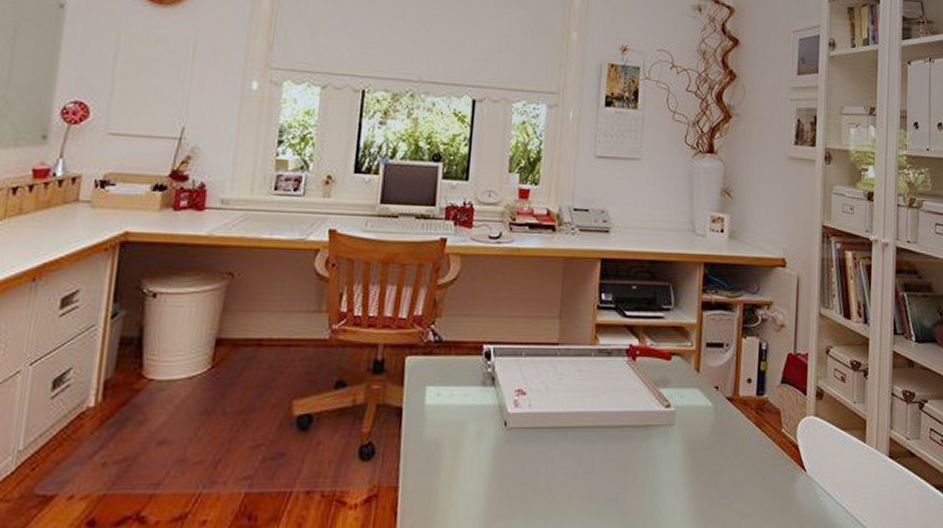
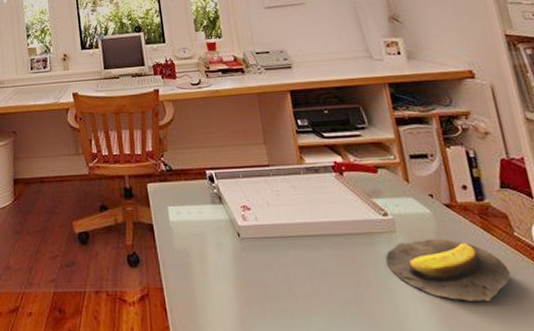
banana: none [657,433,769,499] -> present [385,238,511,301]

